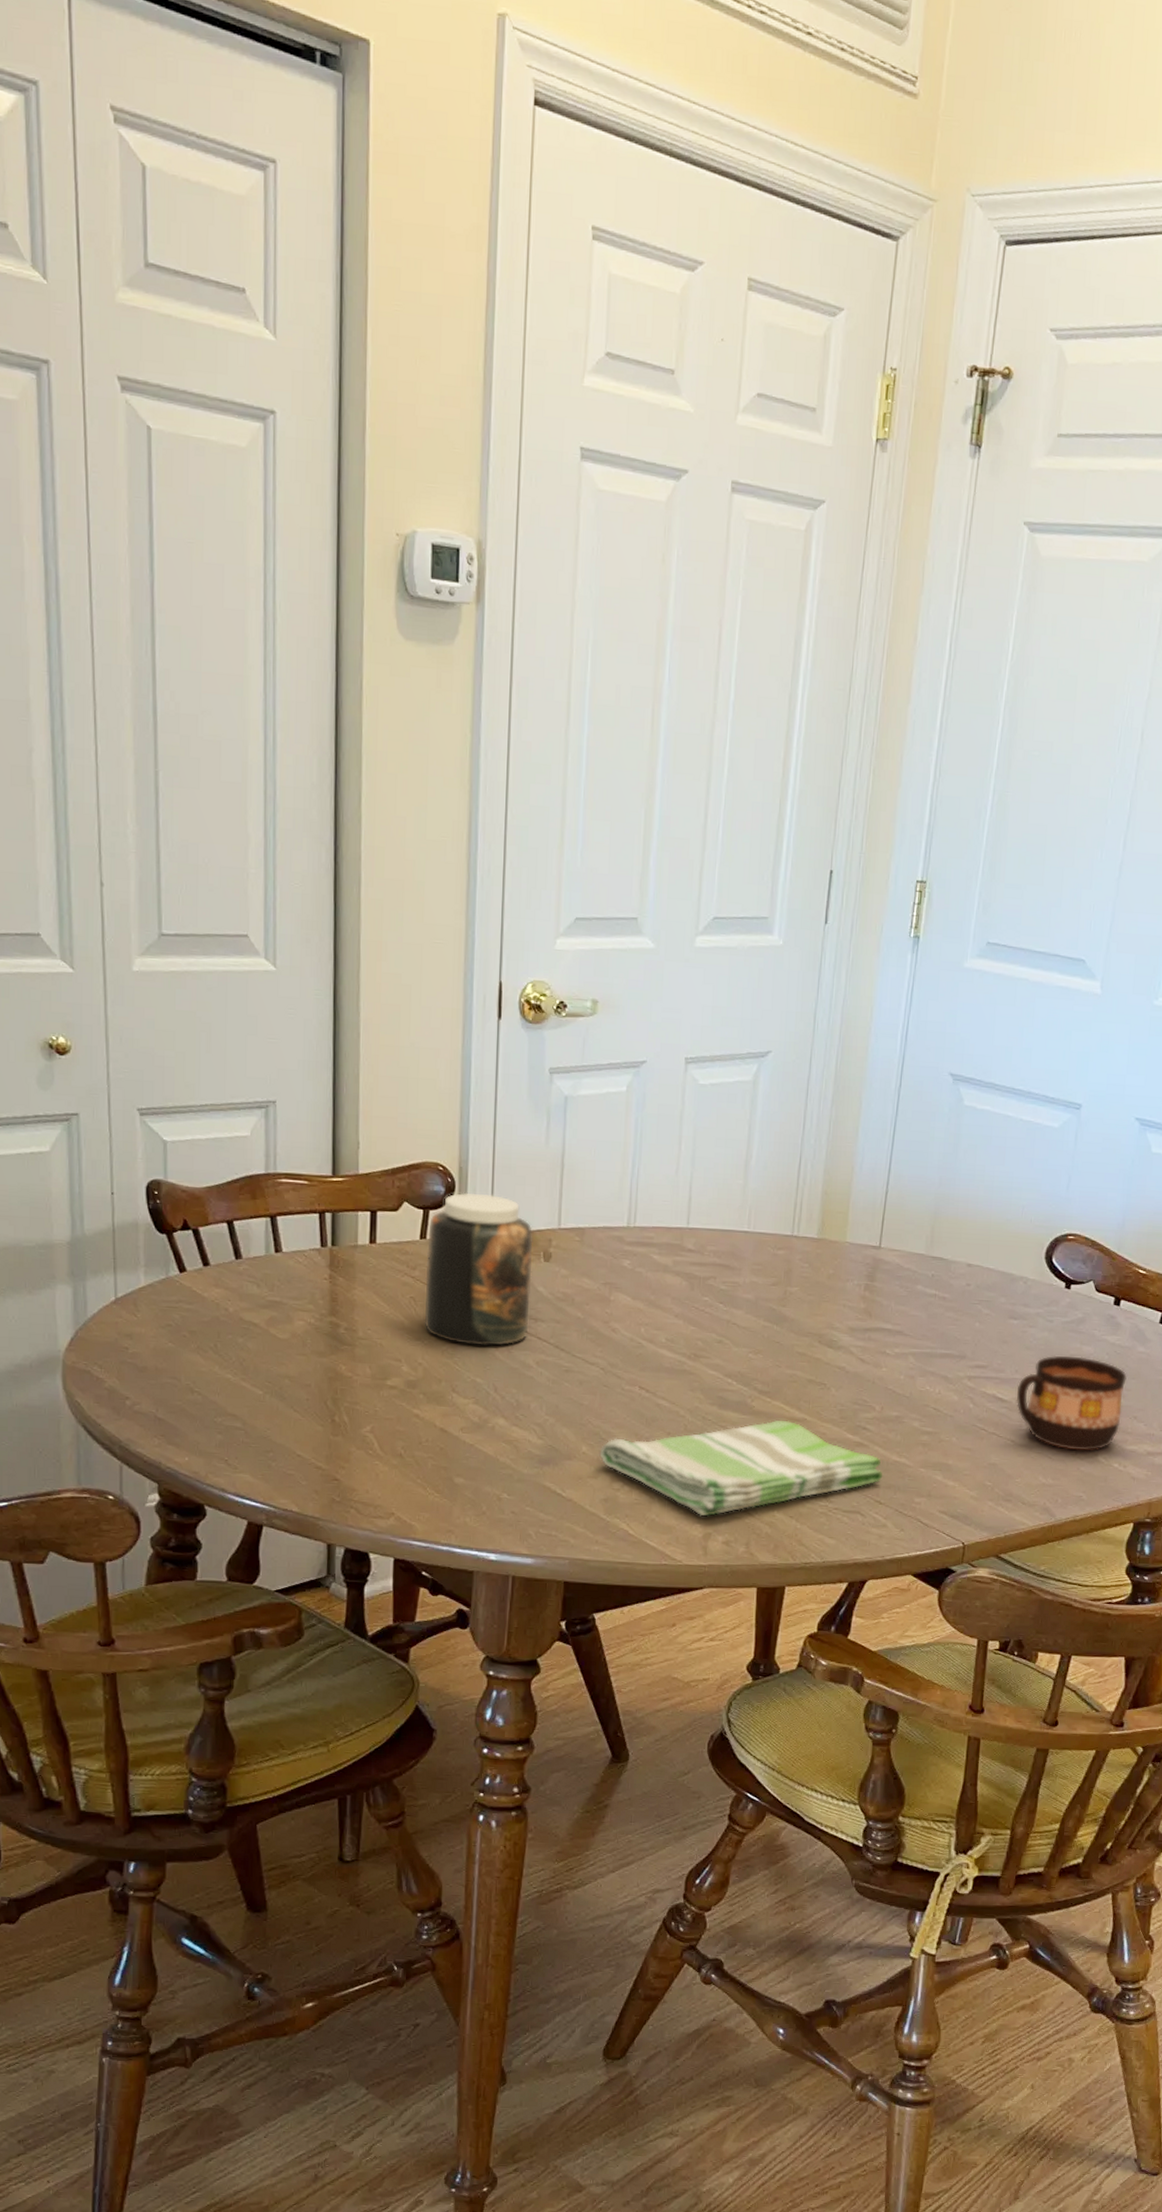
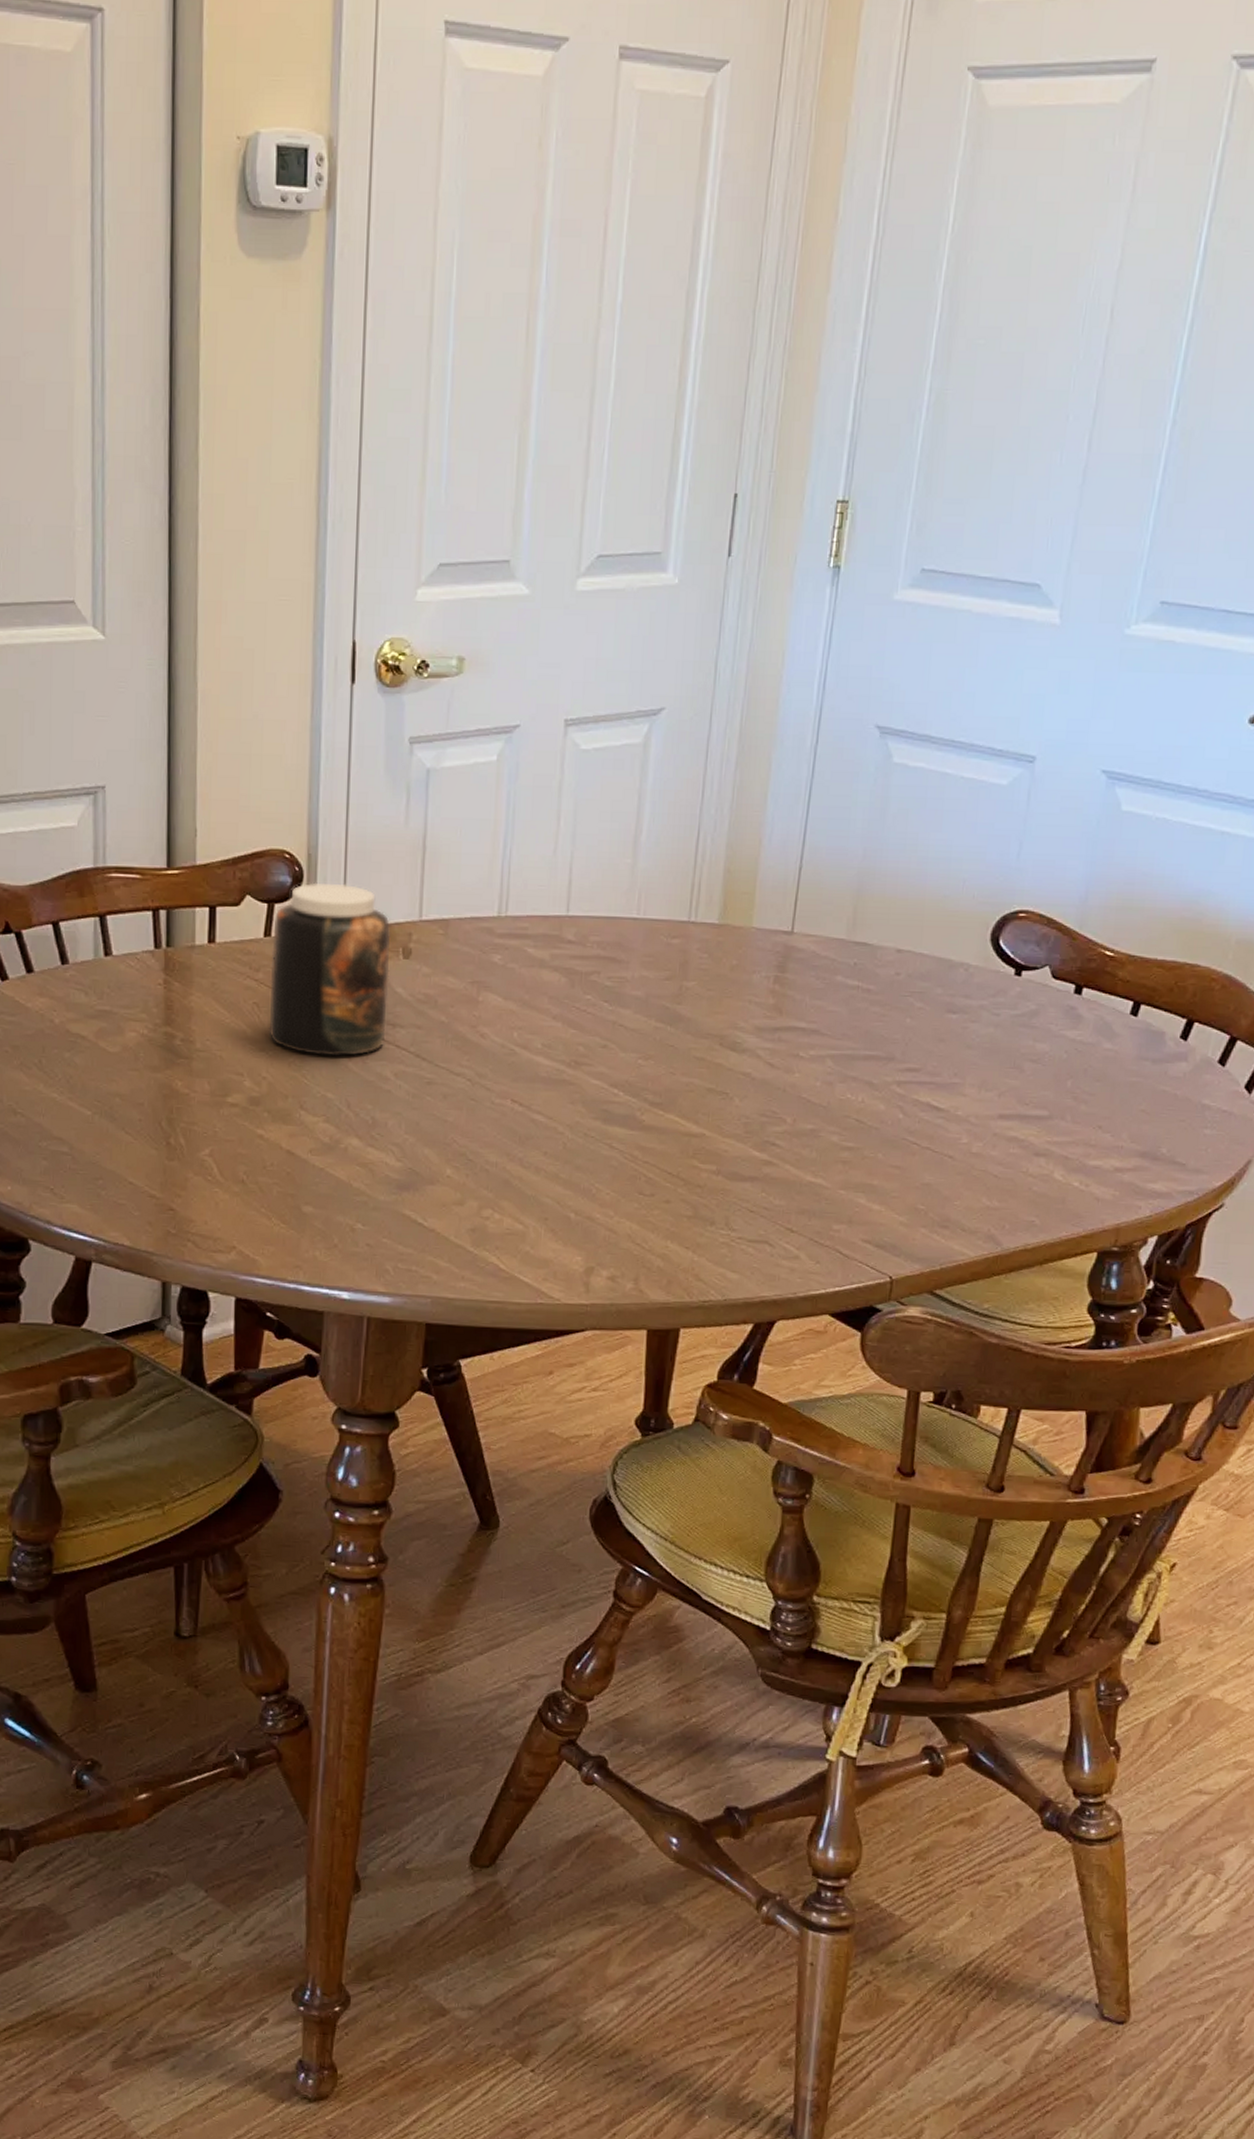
dish towel: present [599,1419,882,1517] -> none [466,1135,795,1248]
cup: present [1016,1355,1127,1451] -> none [954,1054,1090,1168]

